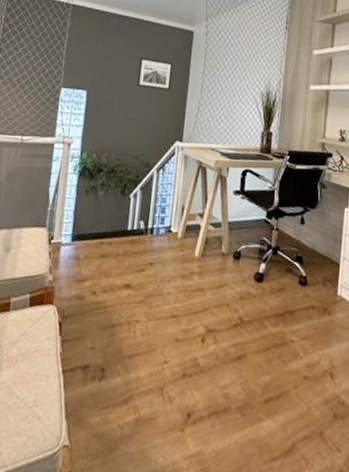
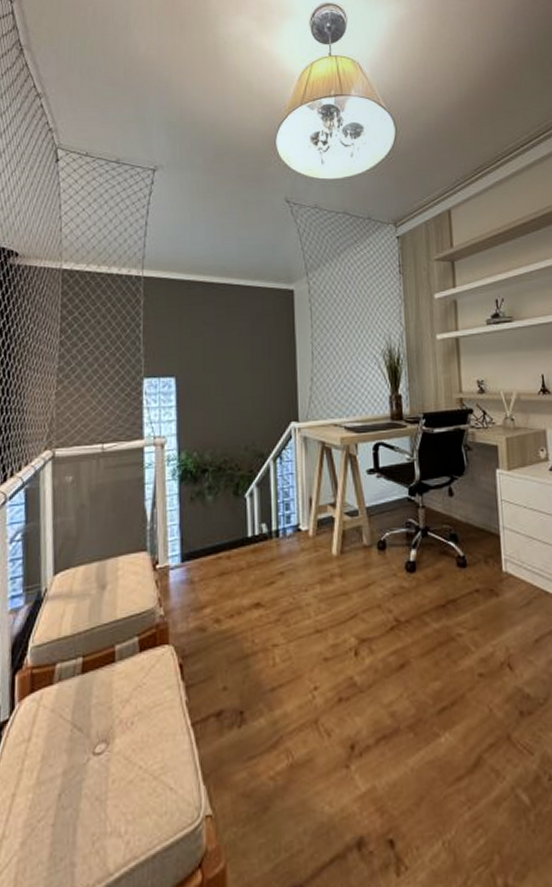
wall art: present [136,56,174,91] -> none [234,328,276,365]

